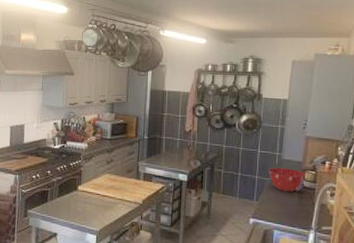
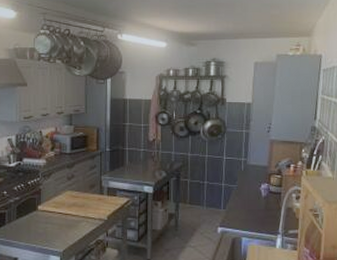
mixing bowl: present [269,167,306,192] -> none [235,173,272,197]

